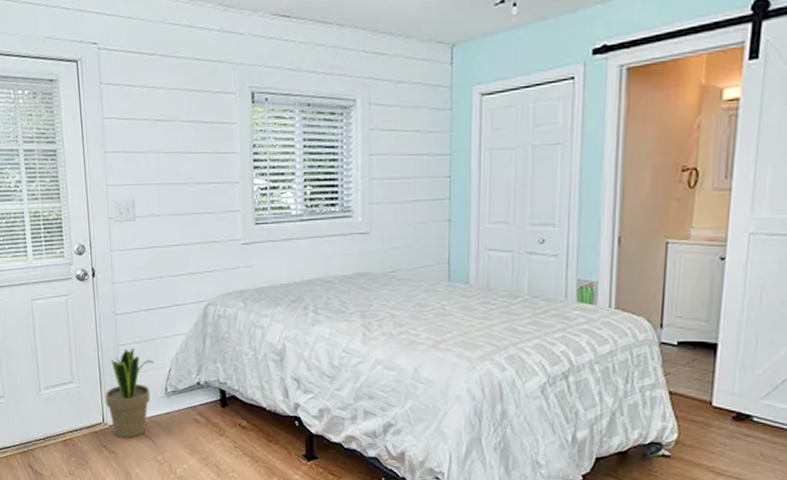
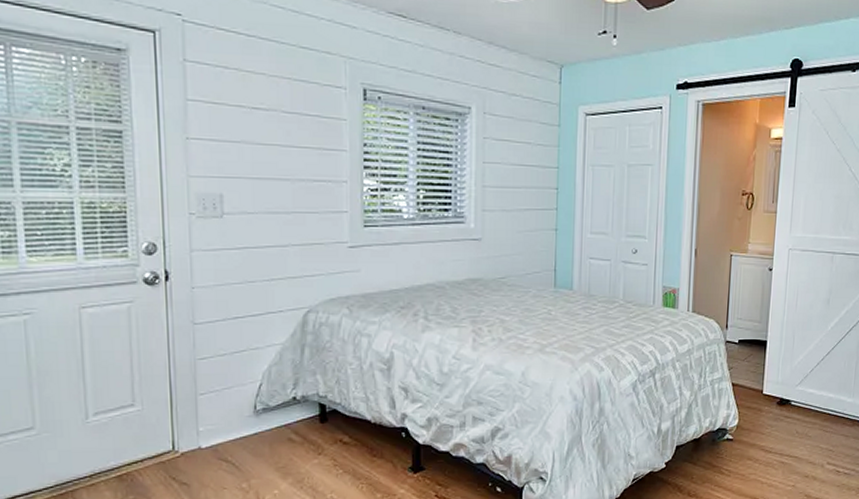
potted plant: present [105,347,155,439] -> none [176,361,242,467]

